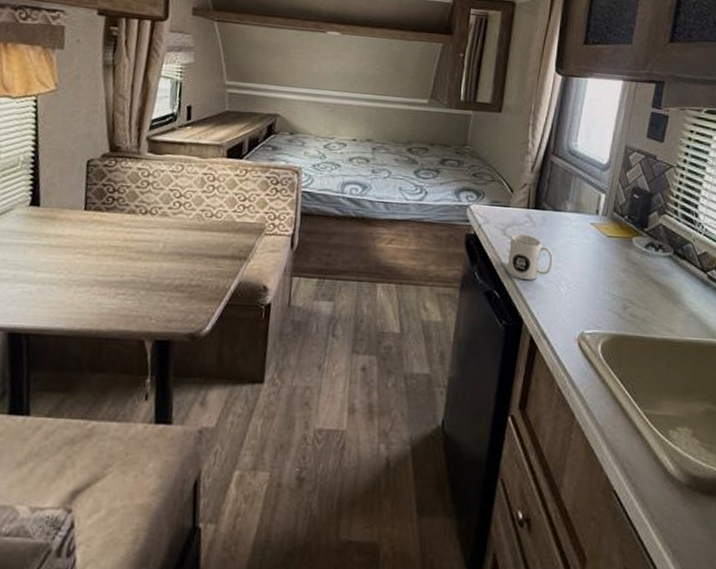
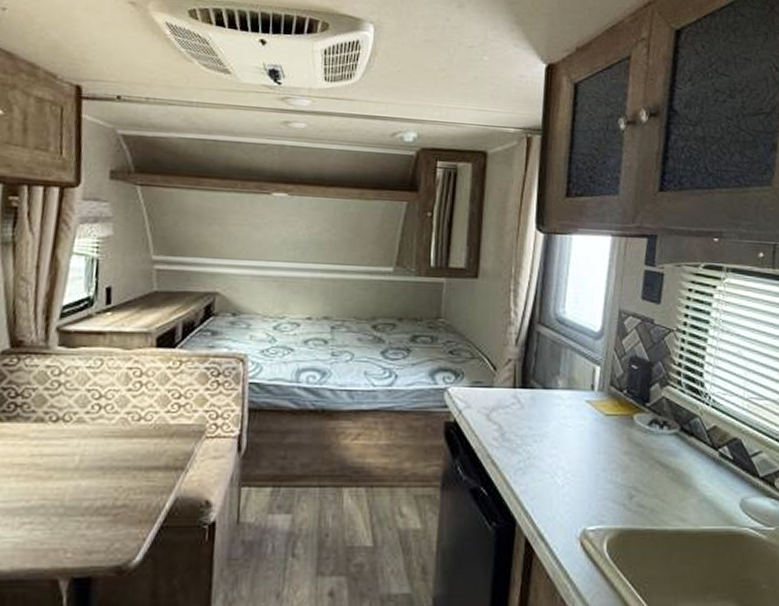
mug: present [506,233,553,281] -> none [494,417,546,473]

